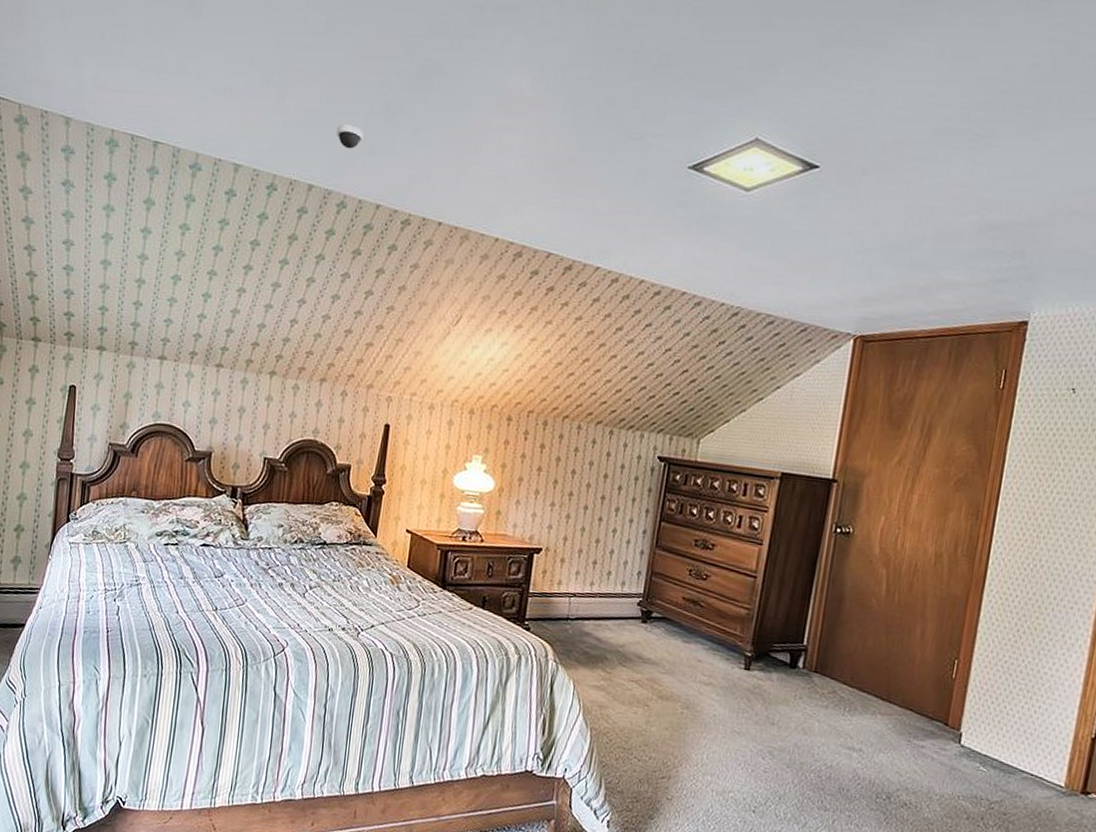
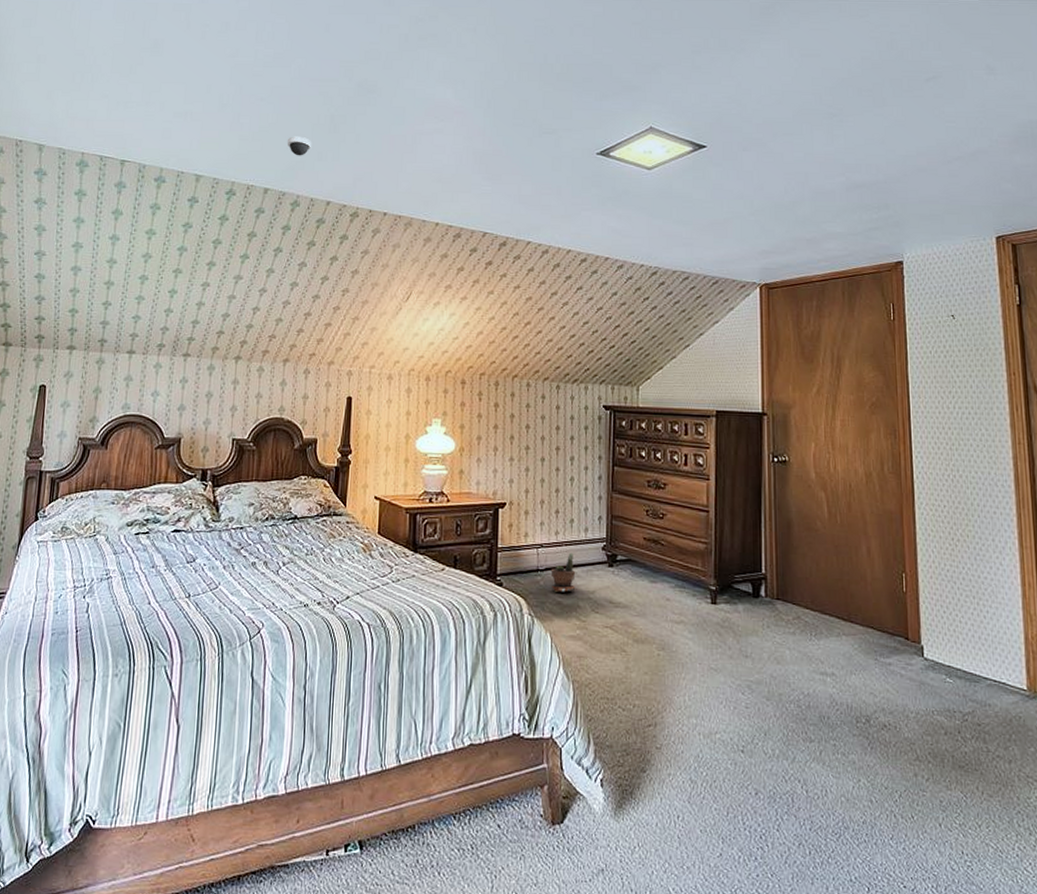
potted plant: none [580,604,607,643] -> present [551,552,576,592]

